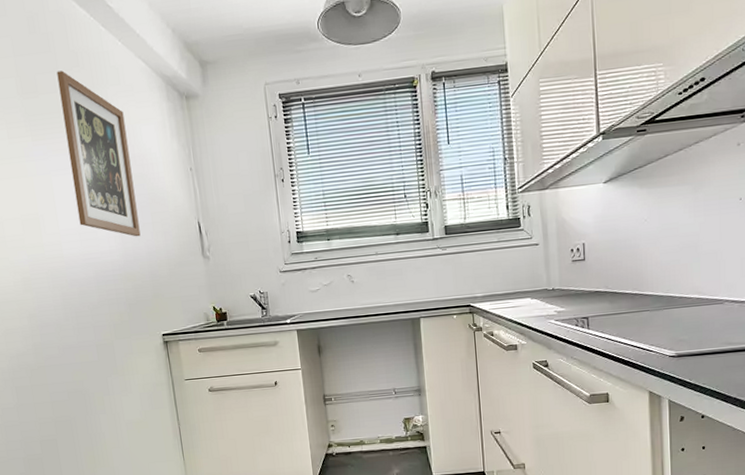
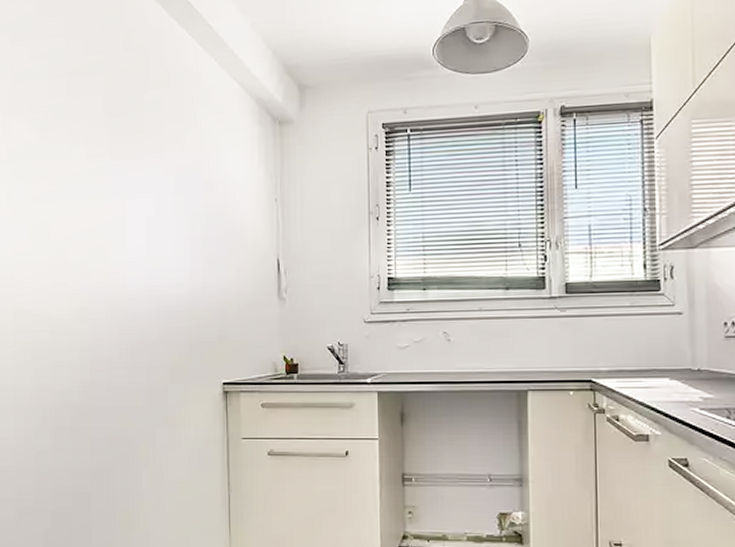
wall art: present [56,70,141,237] -> none [146,89,213,271]

